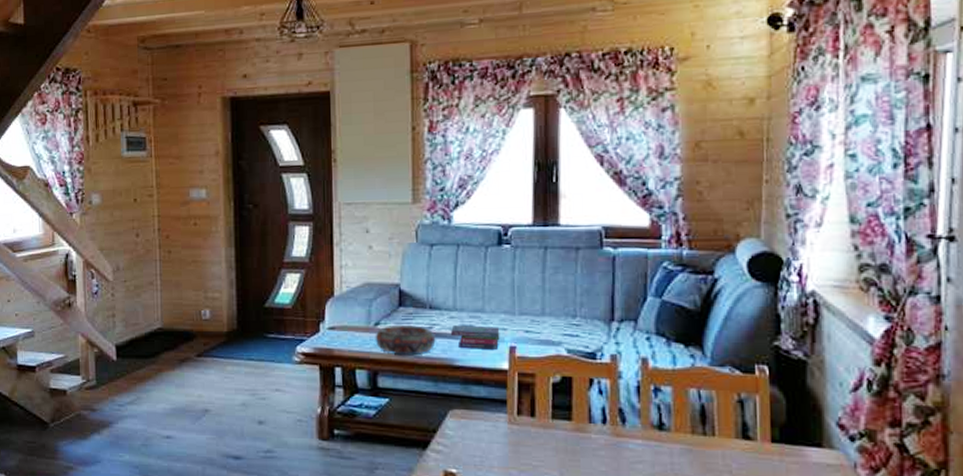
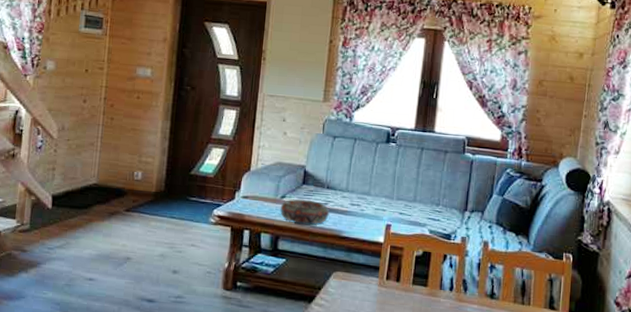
books: present [451,325,500,351] -> none [342,203,381,227]

